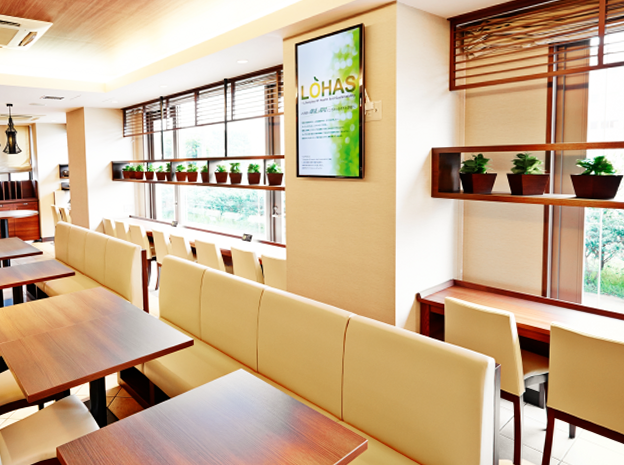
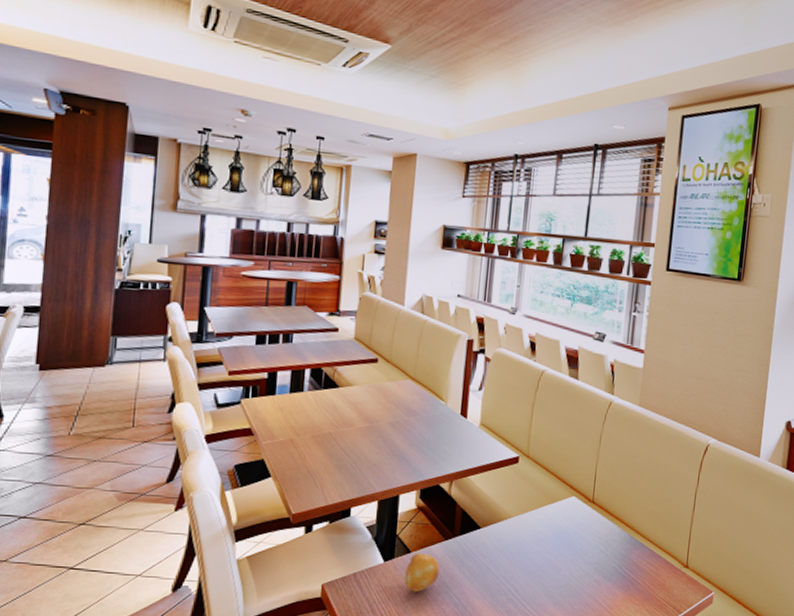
fruit: none [116,420,143,450] -> present [404,553,440,592]

